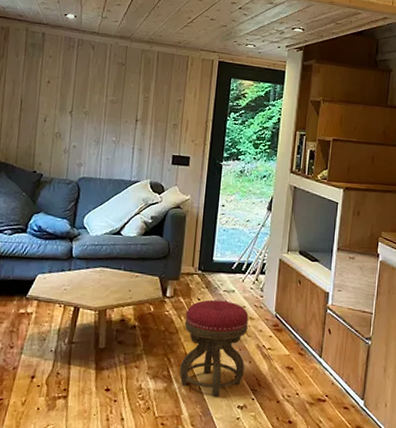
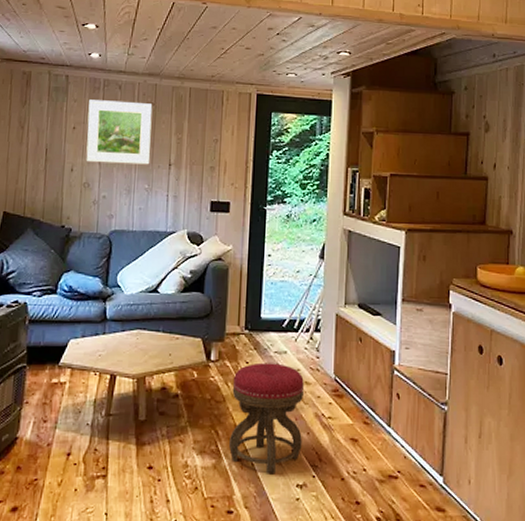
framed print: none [58,57,123,120] -> present [86,99,153,165]

